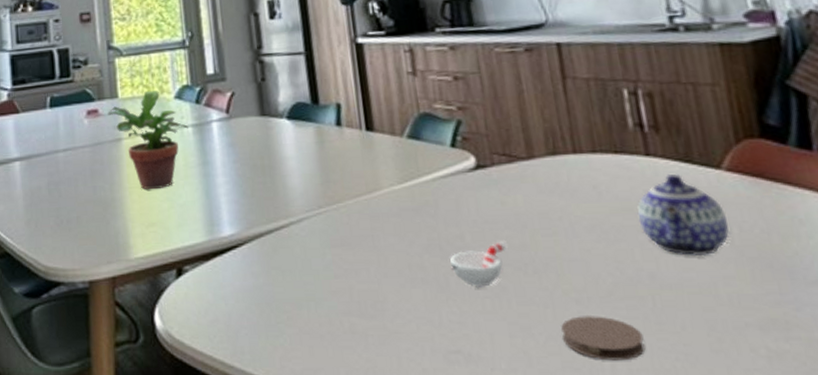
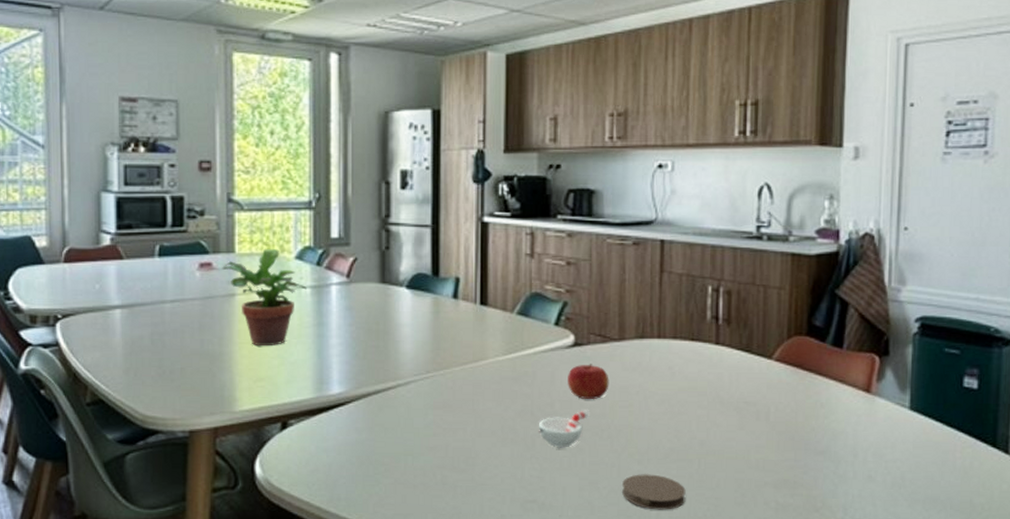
fruit: none [474,188,525,229] -> present [568,364,609,400]
teapot: present [637,174,729,257] -> none [700,361,768,429]

